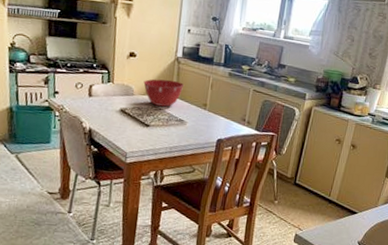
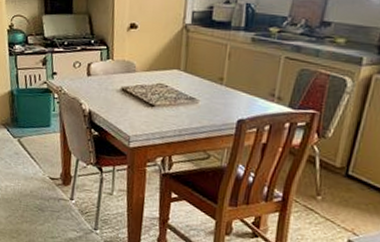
mixing bowl: present [143,79,185,107] -> none [146,51,195,84]

